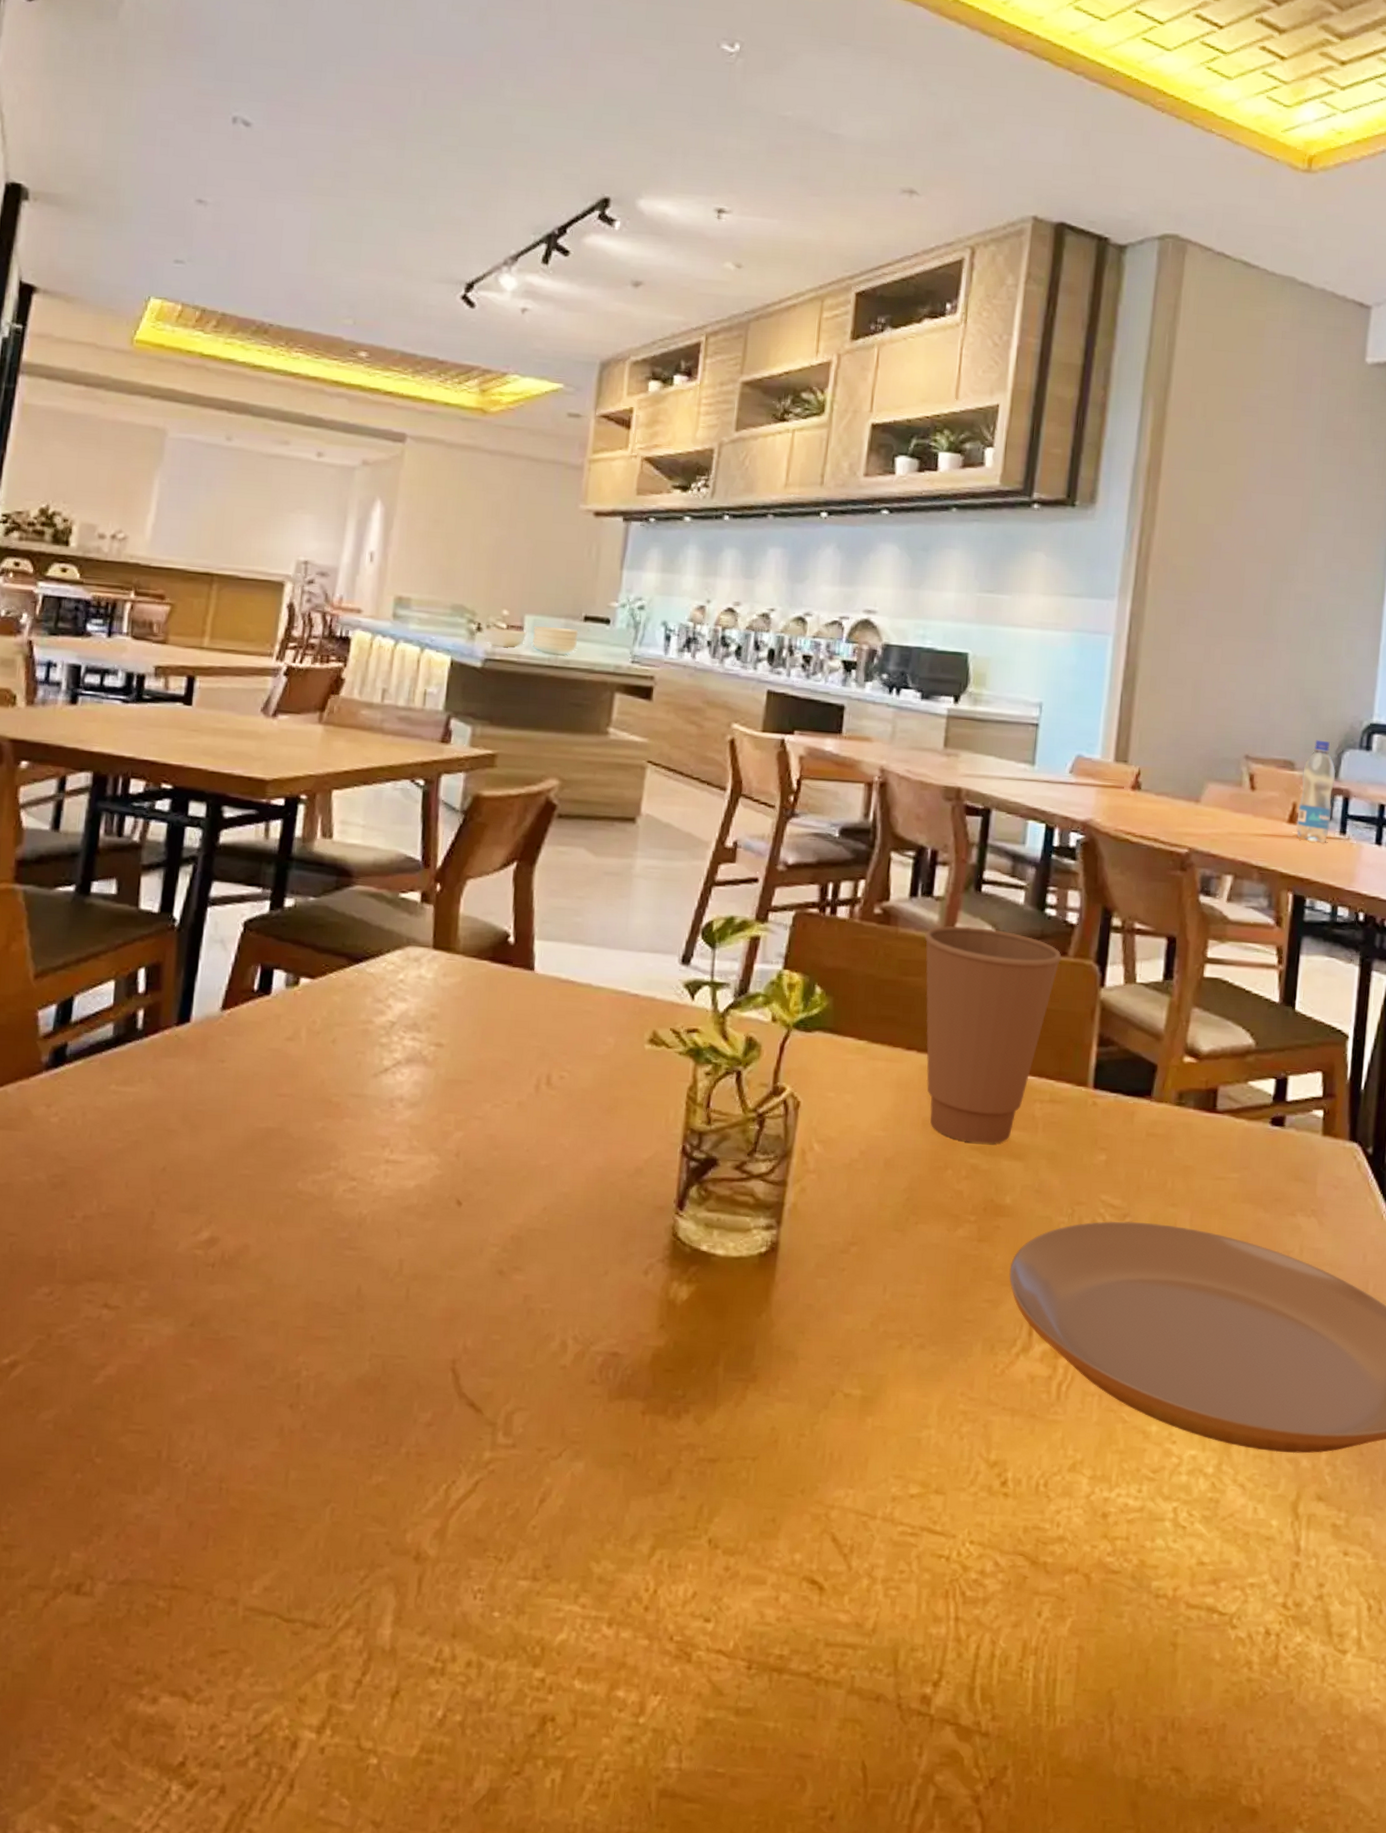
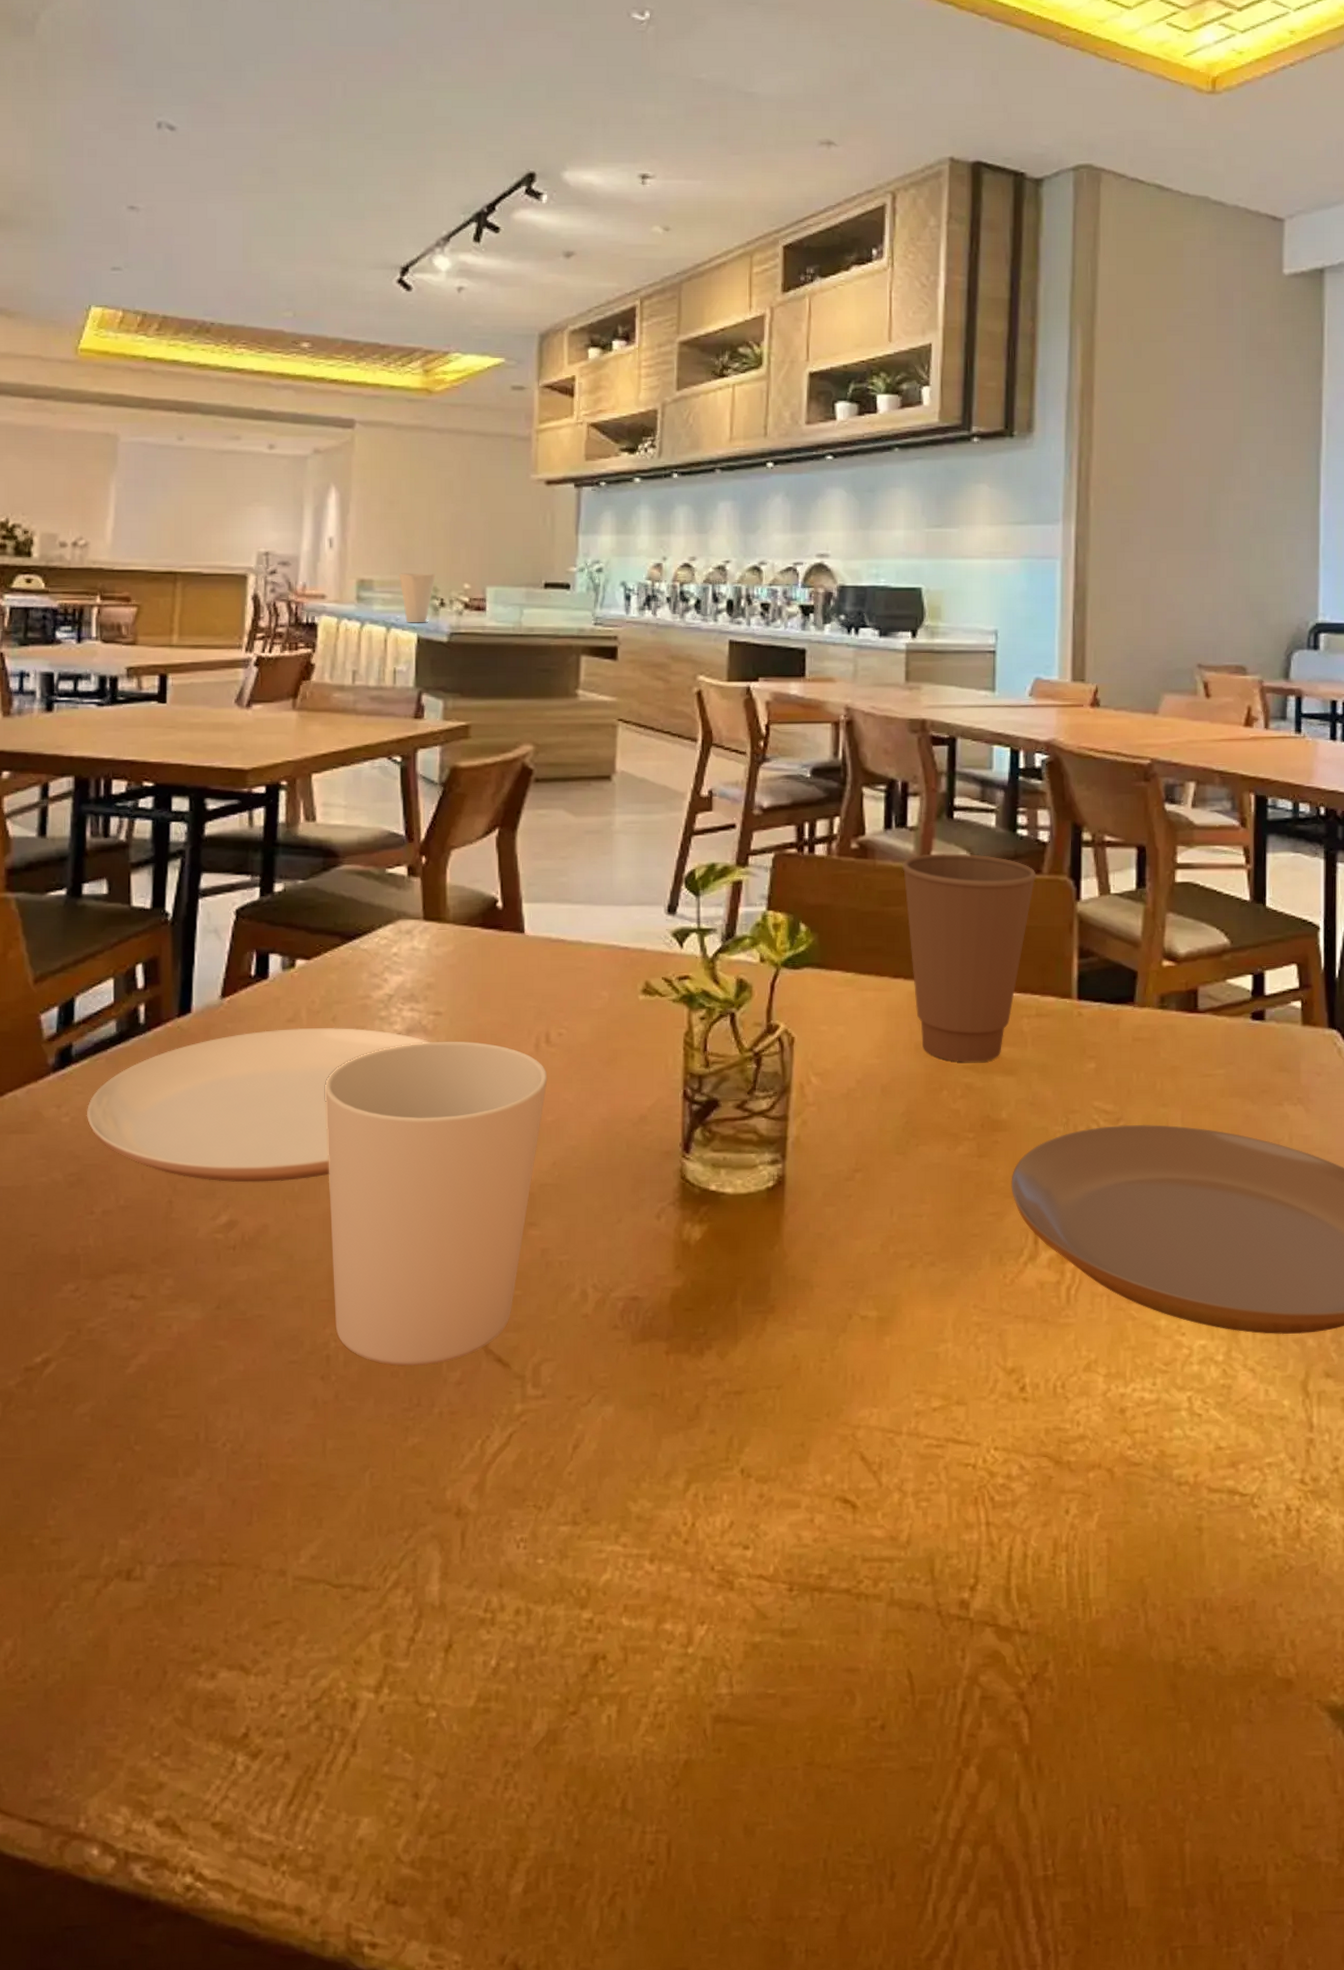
plate: none [75,1046,430,1203] -> present [86,1027,431,1183]
dixie cup: none [308,1073,546,1403] -> present [325,1041,548,1366]
pitcher: none [437,593,476,647] -> present [398,573,436,623]
bowl: present [483,627,527,649] -> none [446,601,490,621]
bowl: present [533,626,579,656] -> none [496,597,540,624]
bottle: present [1296,740,1335,845] -> none [1253,643,1286,745]

